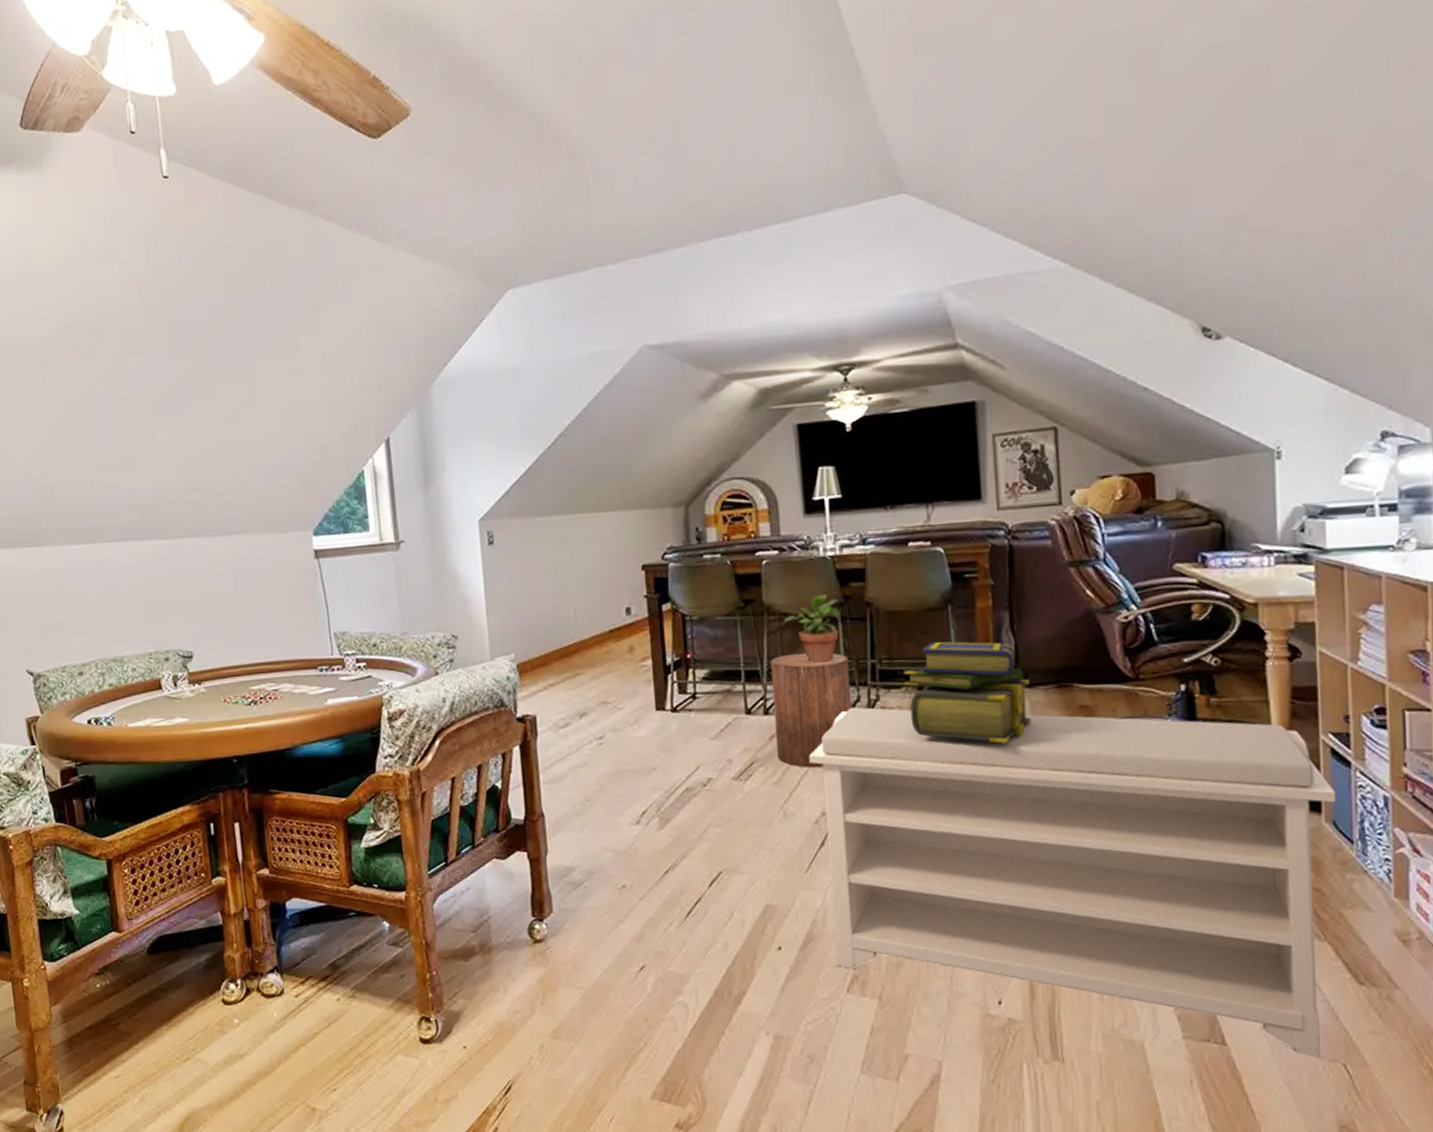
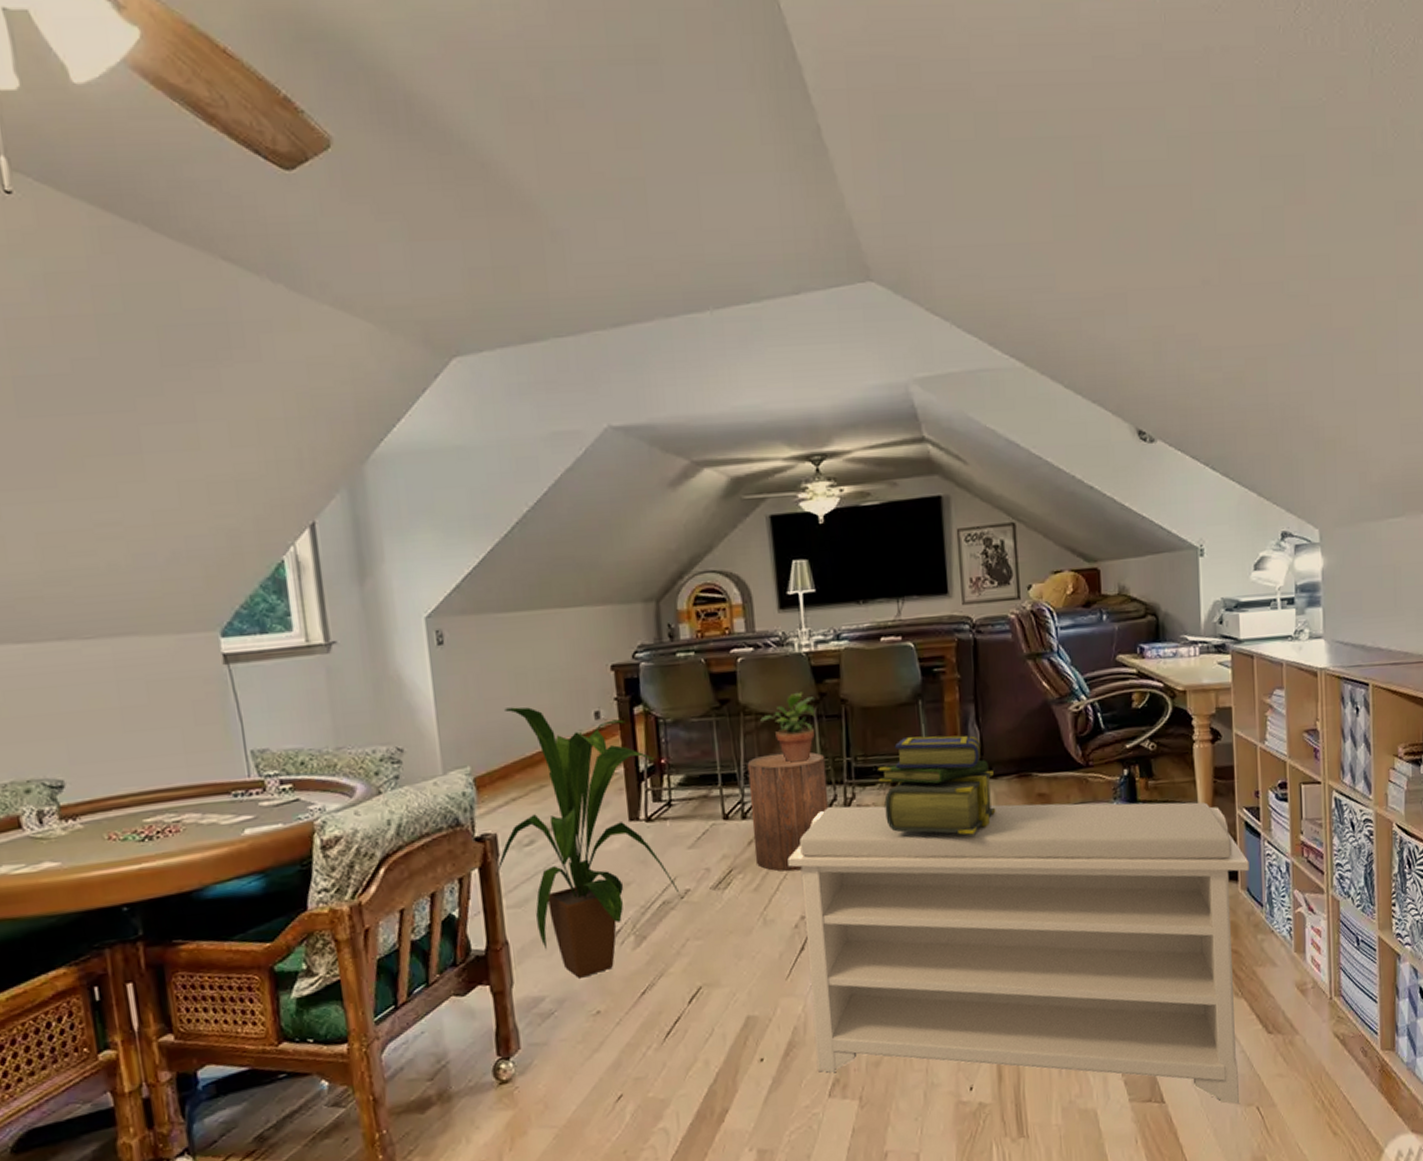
house plant: none [535,601,701,853] -> present [497,707,679,978]

